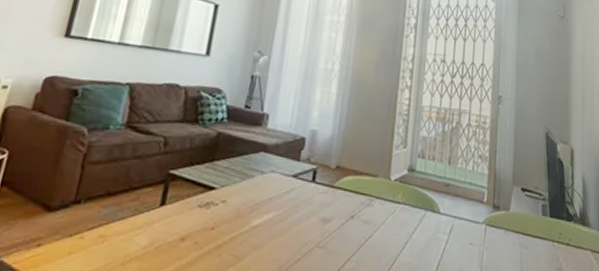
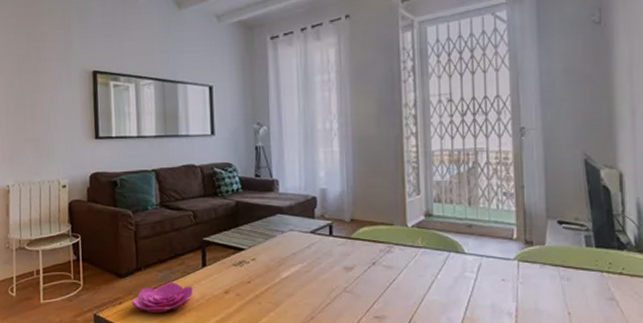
flower: none [54,222,143,263] -> present [131,282,194,314]

